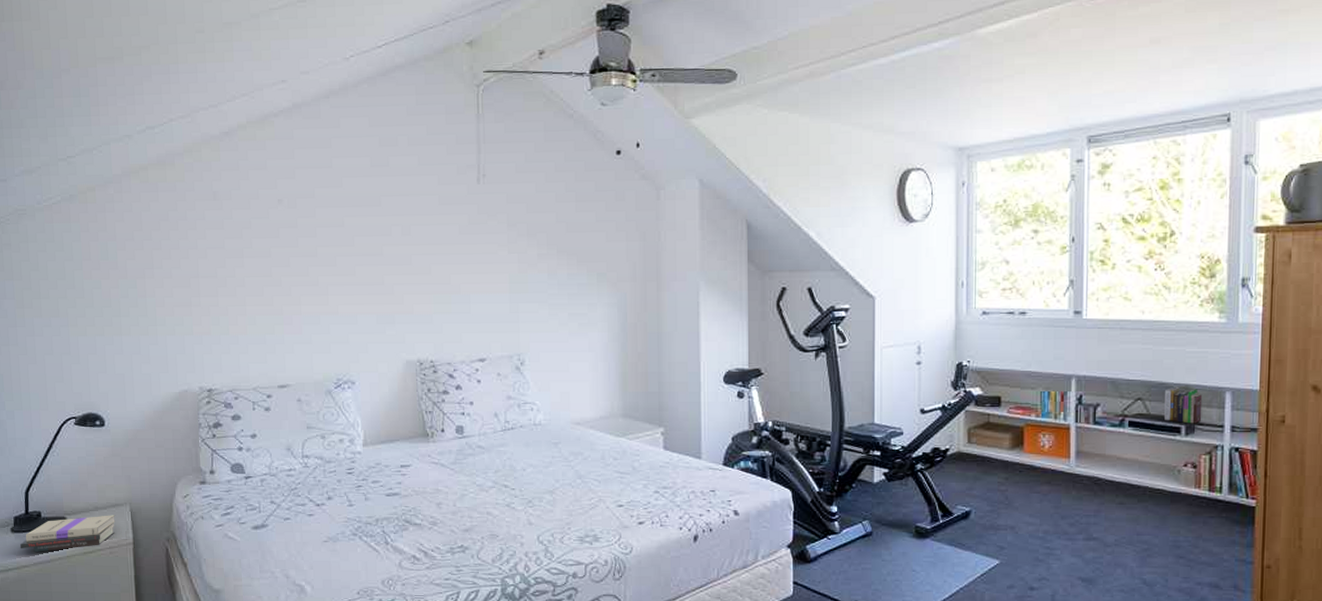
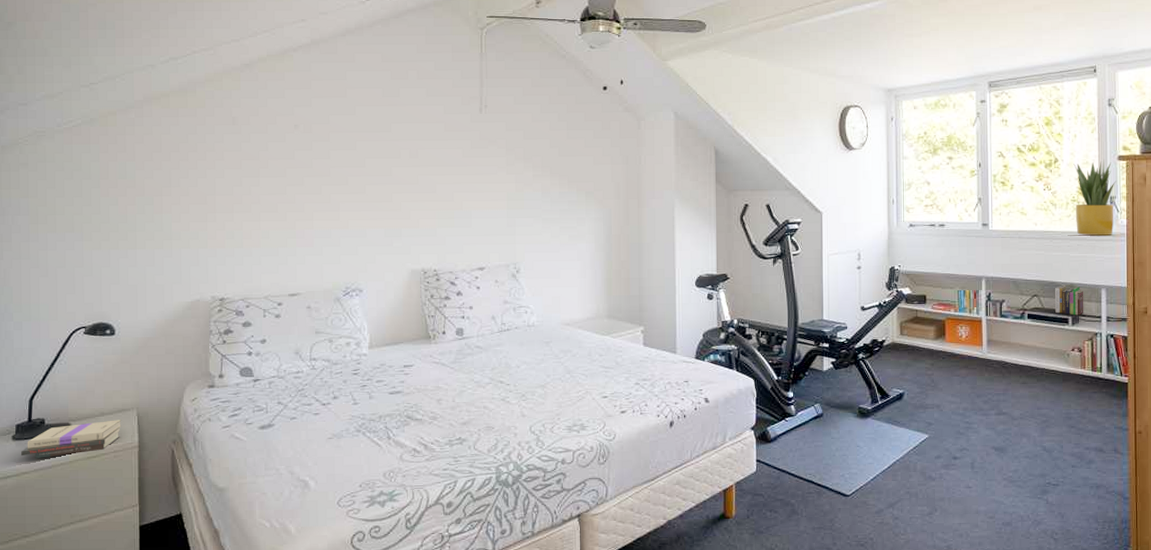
planter: none [1195,231,1251,327] -> present [1073,159,1116,236]

